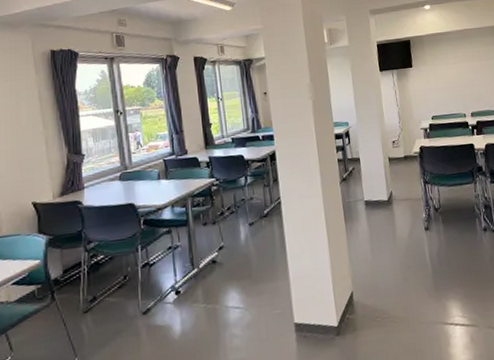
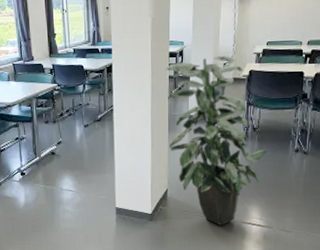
indoor plant: none [333,133,455,331] -> present [165,55,268,225]

